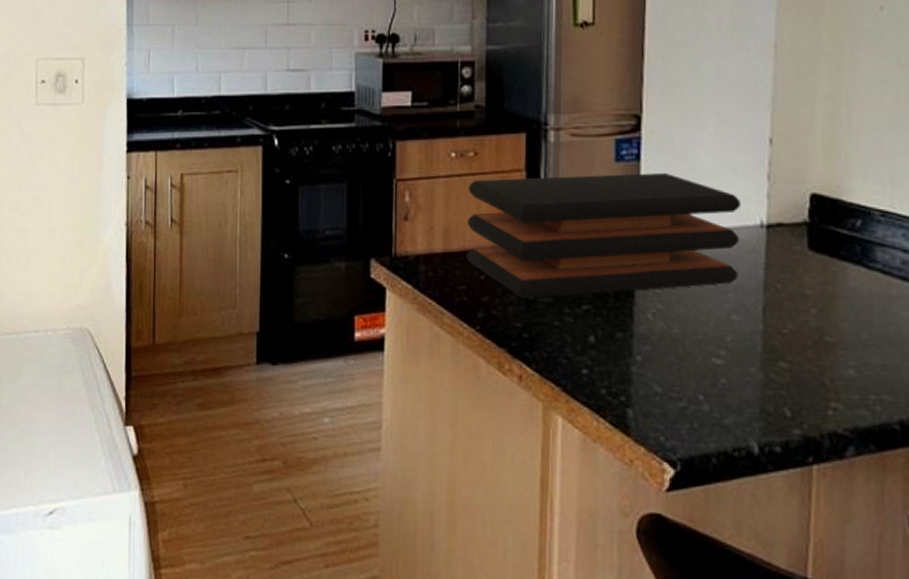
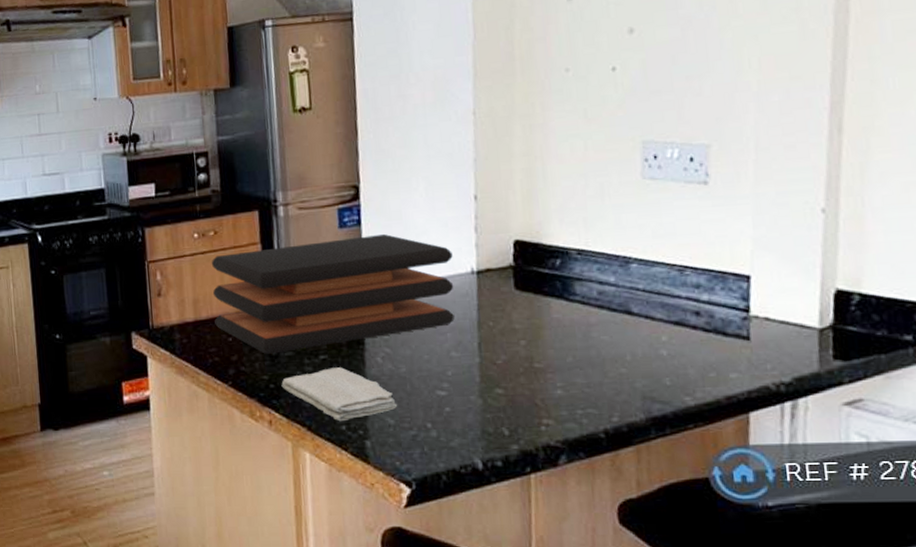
washcloth: none [536,320,667,384] -> present [281,367,398,422]

